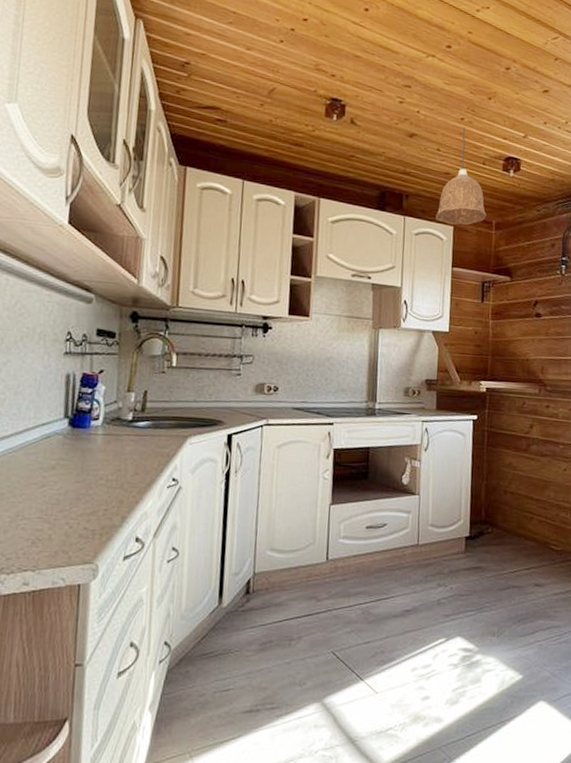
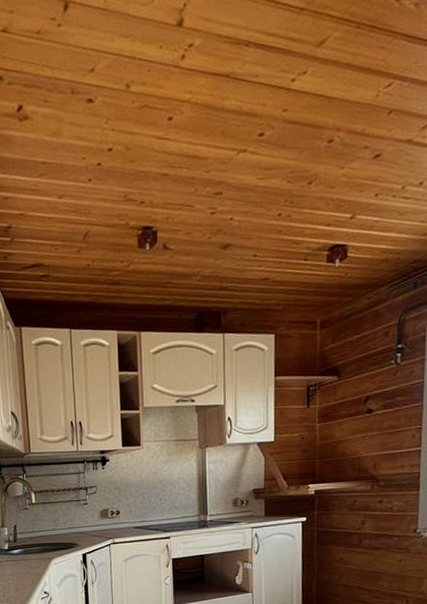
pendant lamp: present [436,127,486,225] -> none [256,223,310,334]

